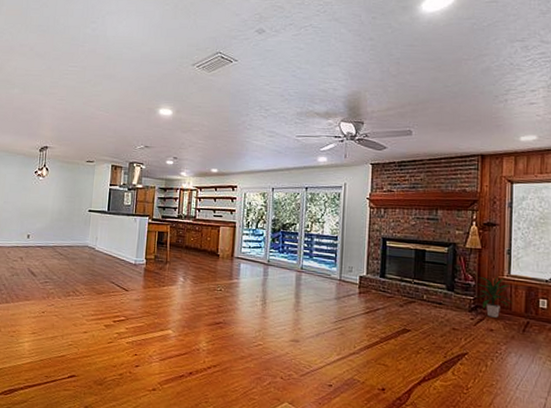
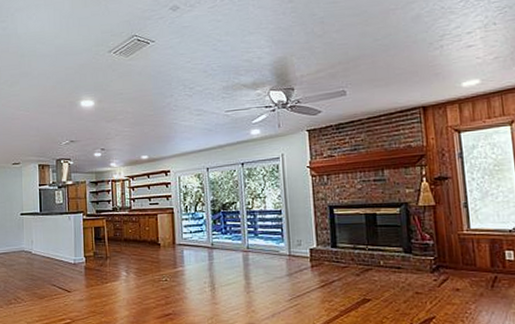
indoor plant: present [476,276,513,318] -> none [435,232,477,276]

